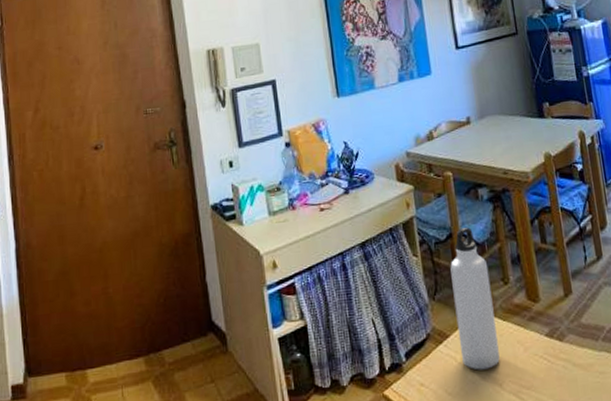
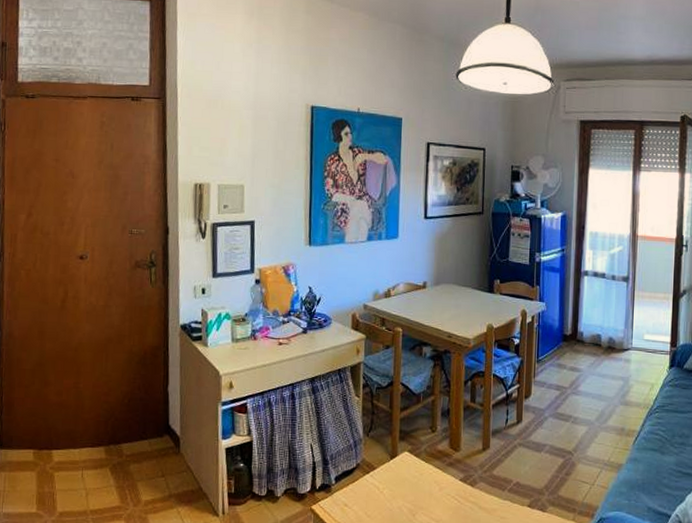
water bottle: present [450,227,500,371] -> none [384,379,420,501]

